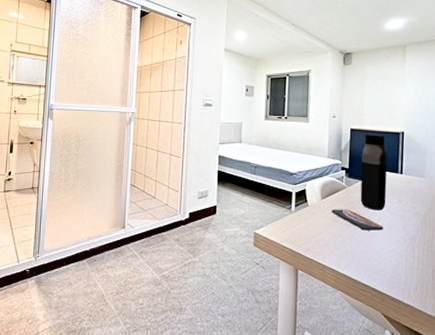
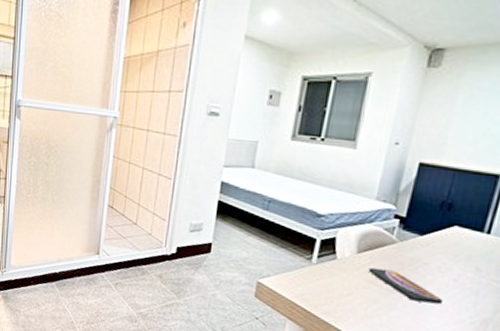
water bottle: present [360,133,387,210] -> none [414,171,474,279]

